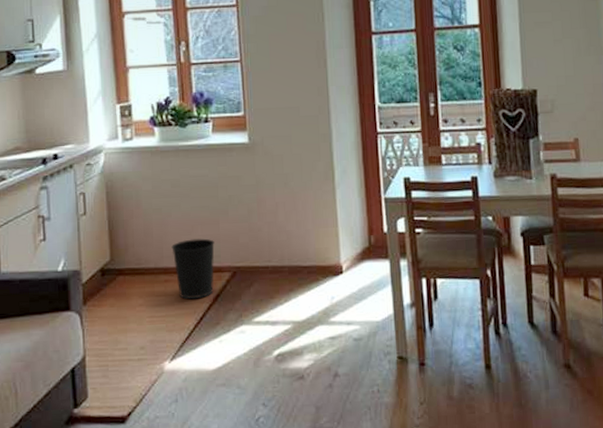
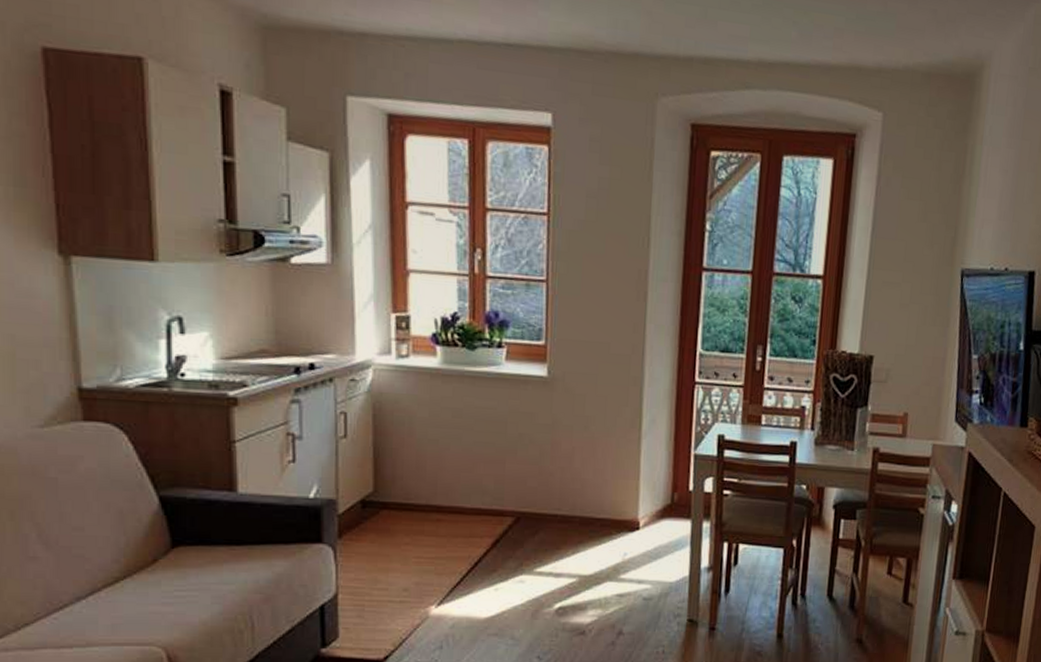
wastebasket: present [171,238,215,300] -> none [447,477,498,543]

